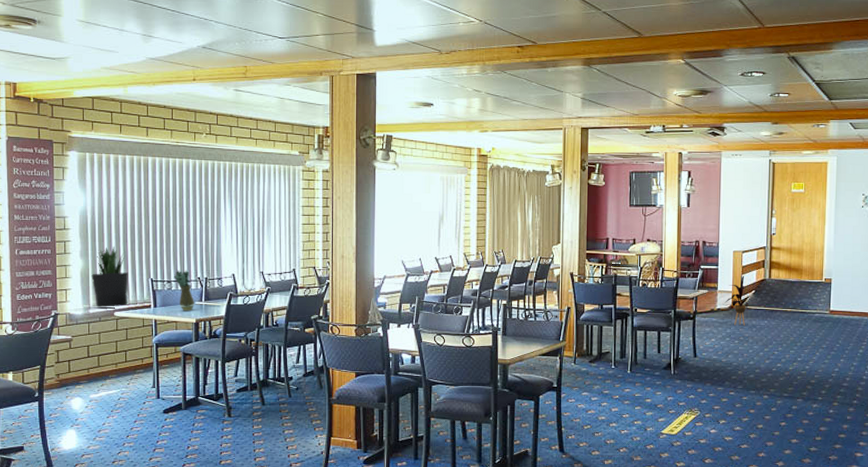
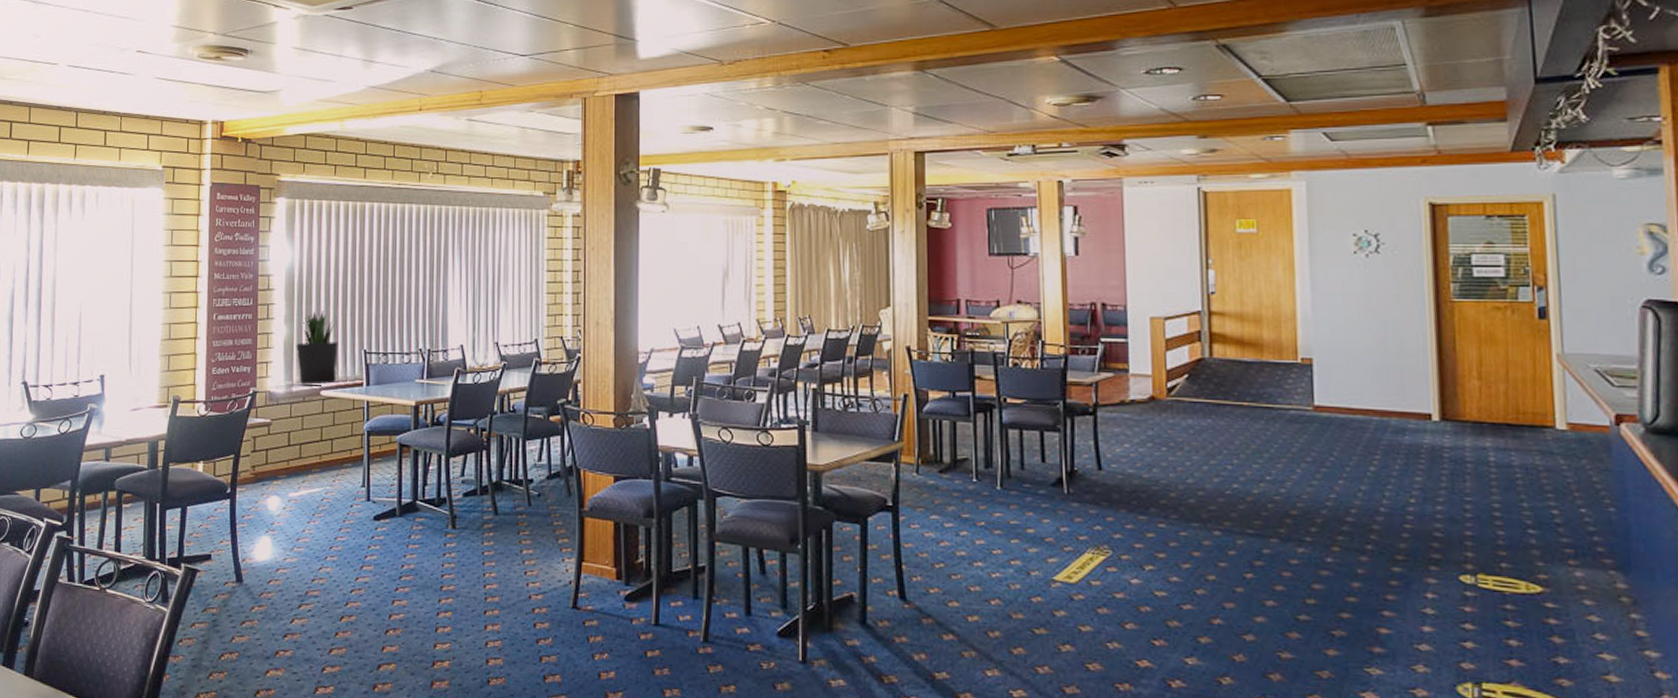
vase: present [173,270,194,312] -> none [390,339,414,392]
house plant: present [724,275,749,326] -> none [1140,352,1180,426]

